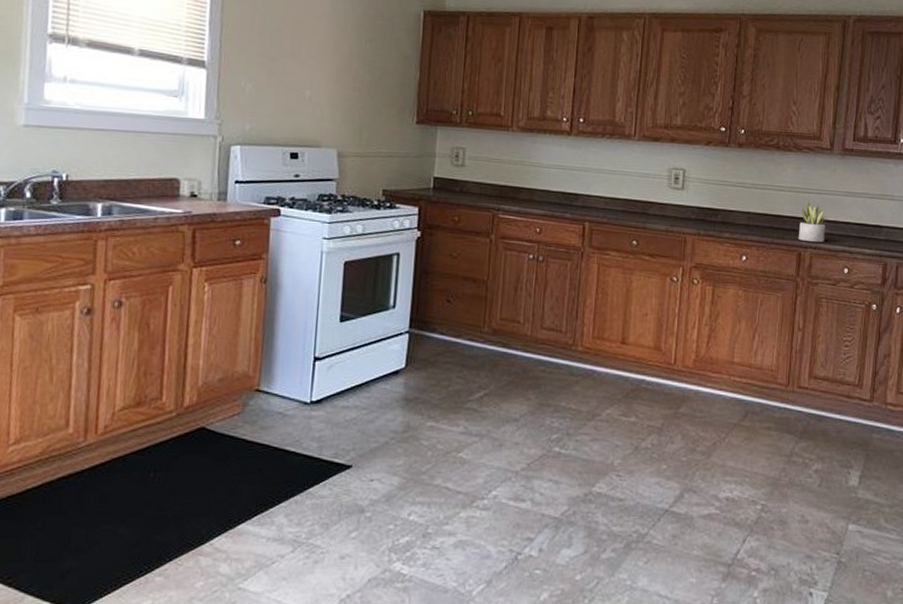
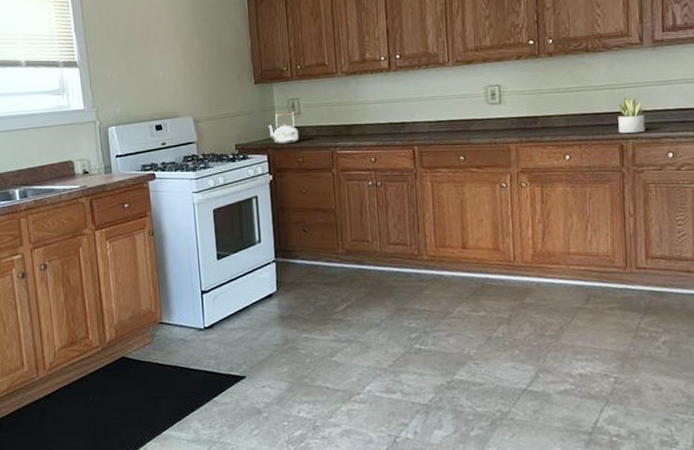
kettle: none [424,162,459,199] -> present [267,113,299,145]

